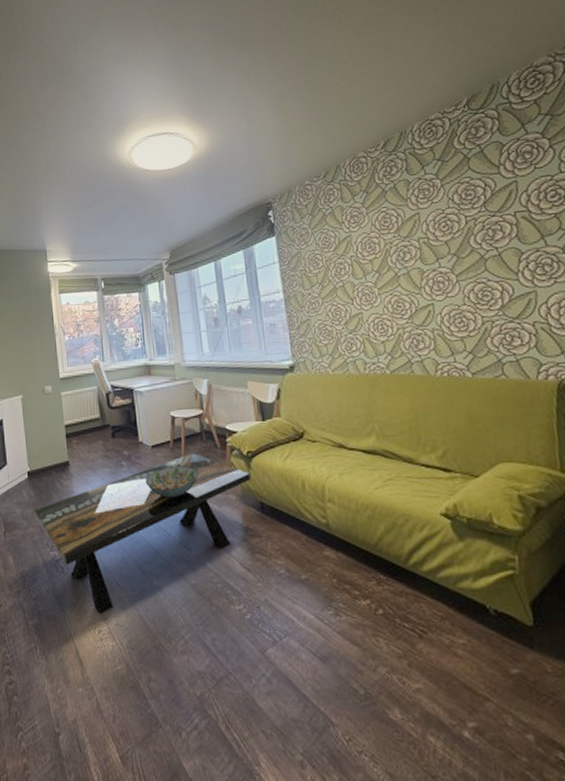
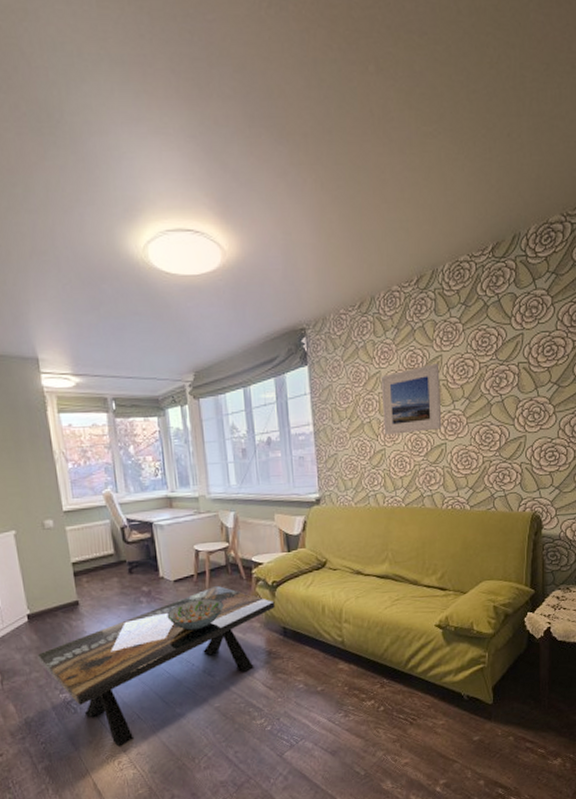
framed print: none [351,221,427,298] -> present [380,362,442,435]

